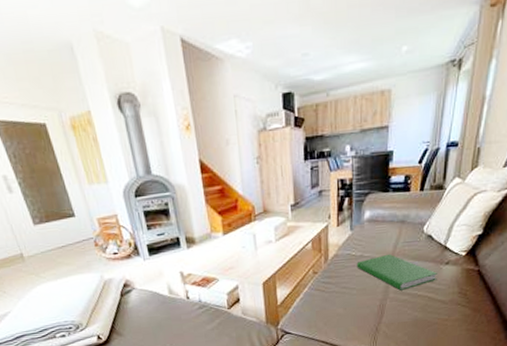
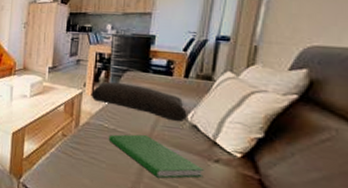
cushion: none [336,207,423,236] -> present [91,81,187,122]

